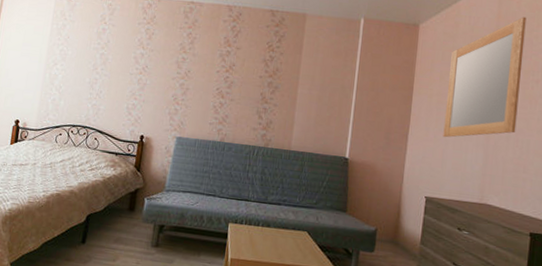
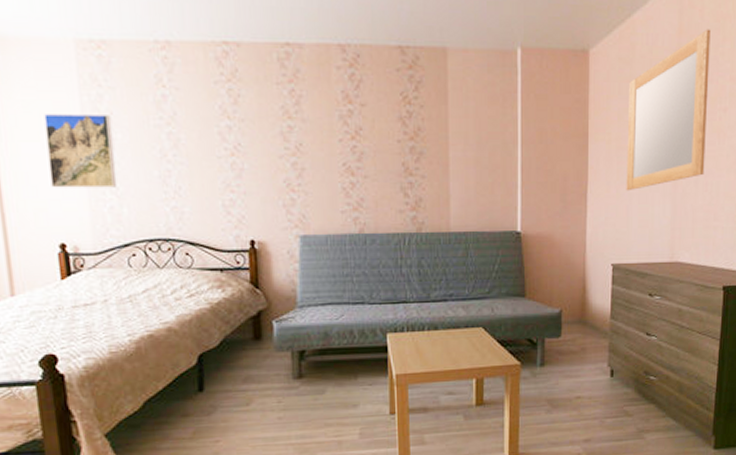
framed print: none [20,34,68,87] -> present [44,114,117,188]

